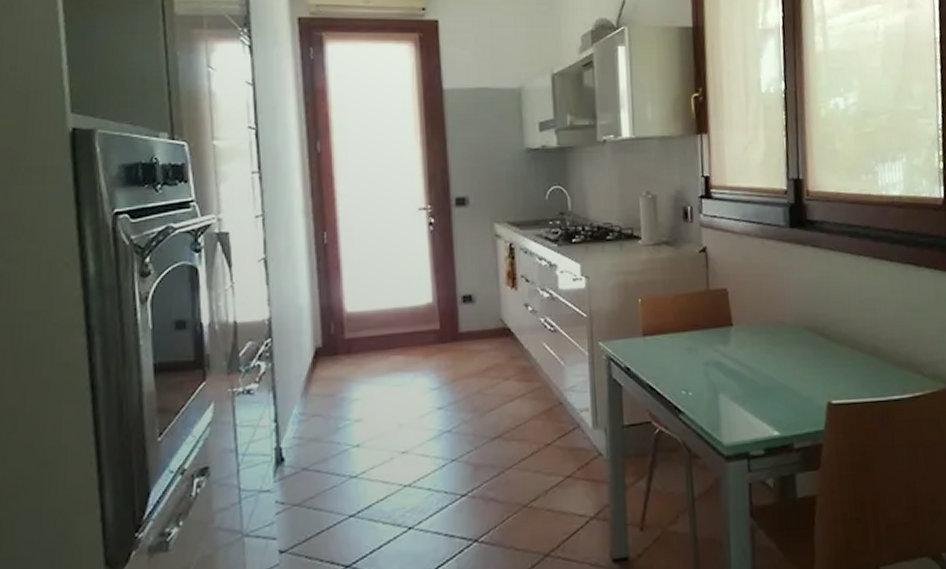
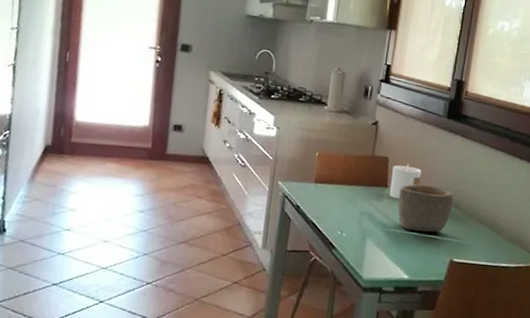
candle: none [735,293,772,339] -> present [389,164,422,200]
bowl: none [748,314,818,375] -> present [398,184,454,233]

